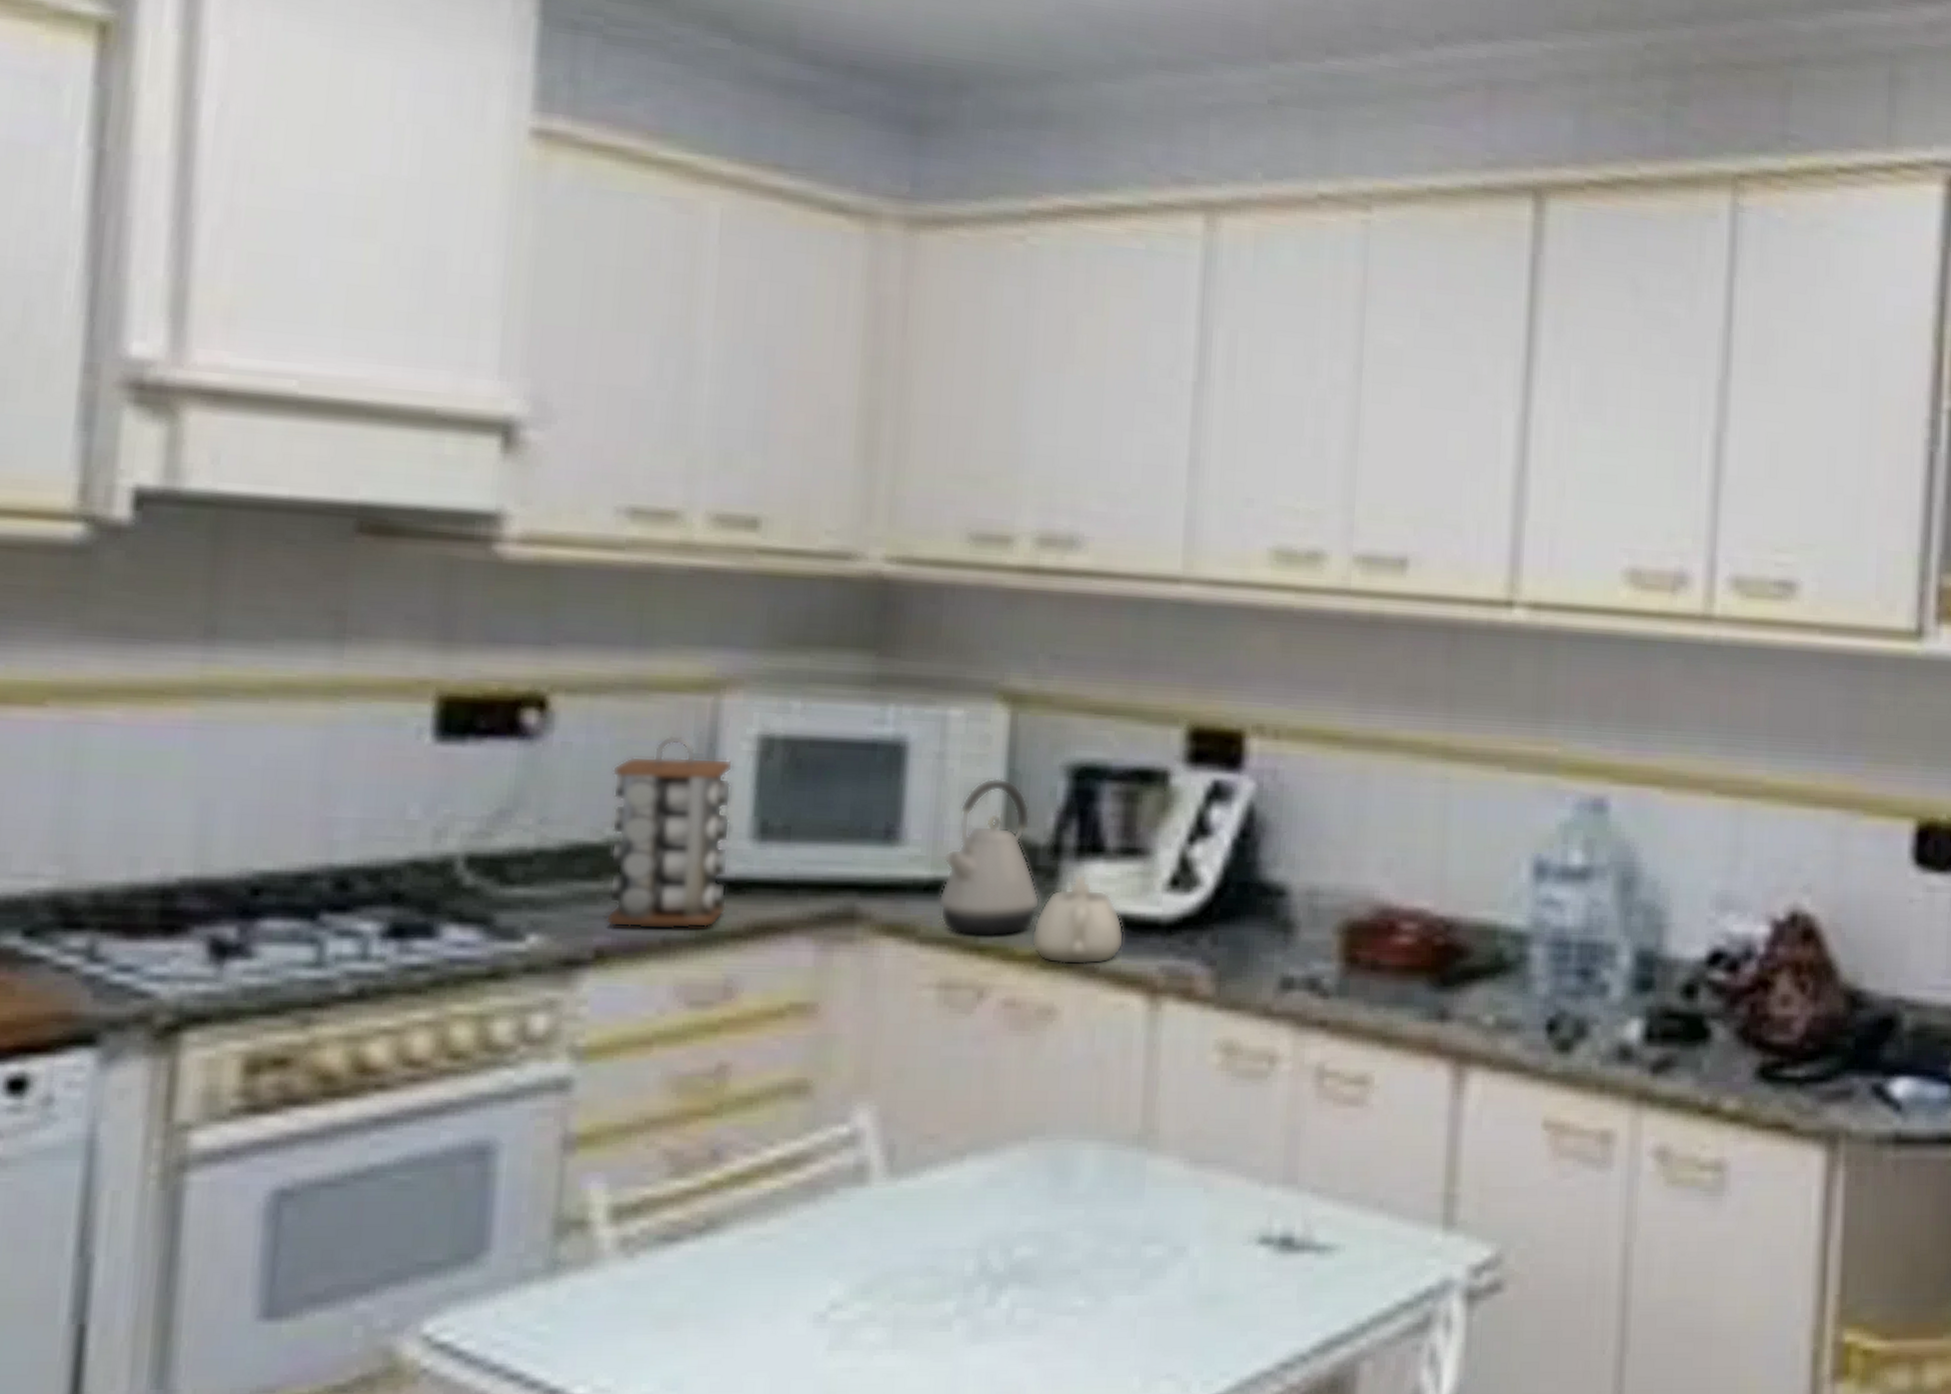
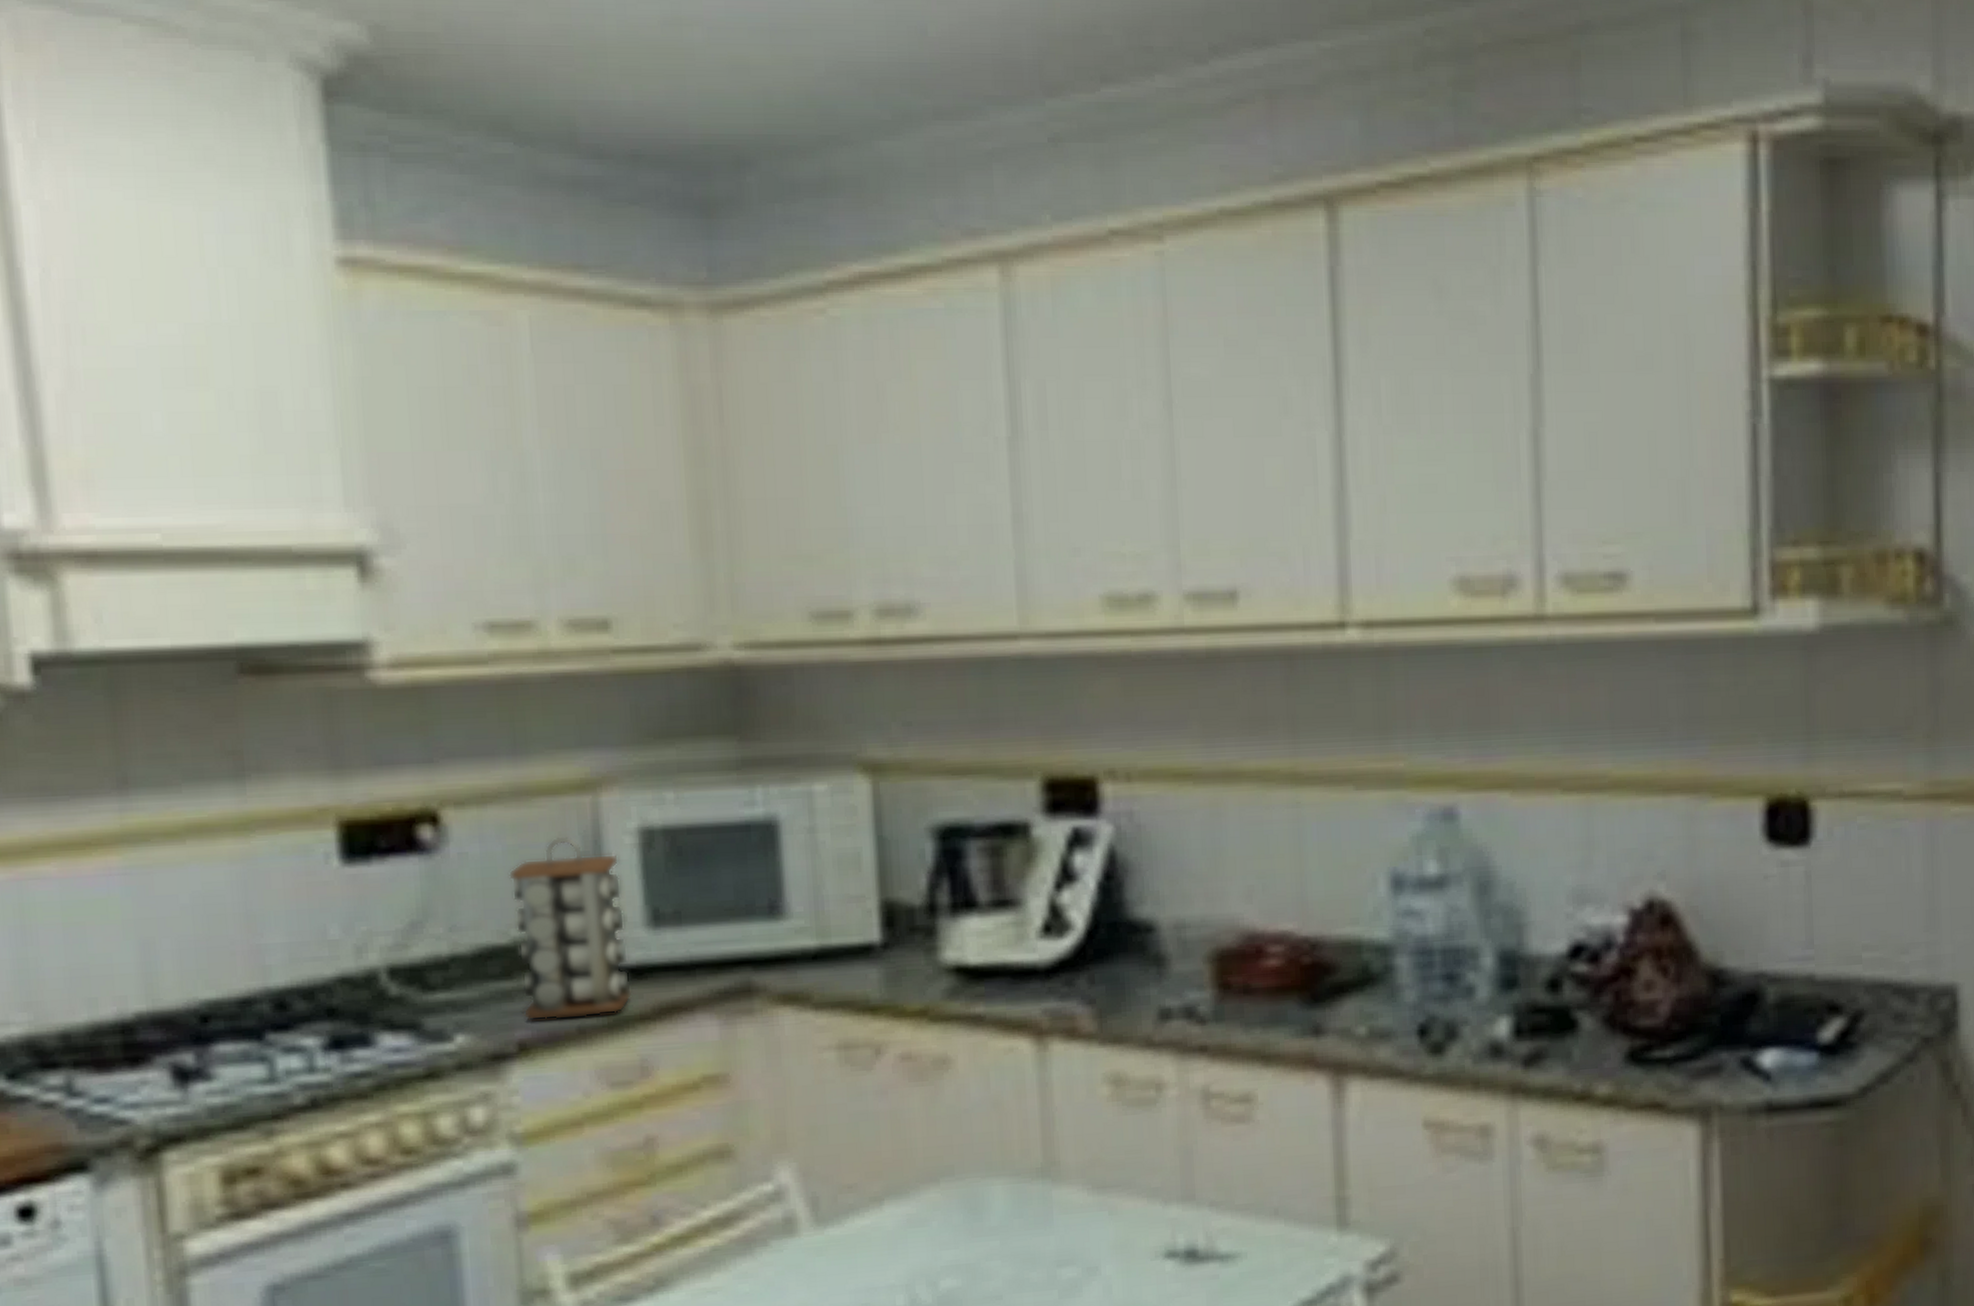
kettle: present [938,778,1040,937] -> none [827,846,923,998]
teapot: present [1031,874,1125,965] -> none [918,930,1006,1016]

